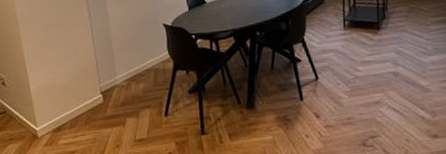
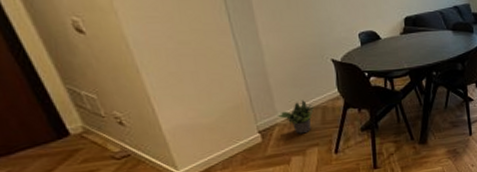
potted plant: none [116,62,147,96] -> present [277,100,314,134]

